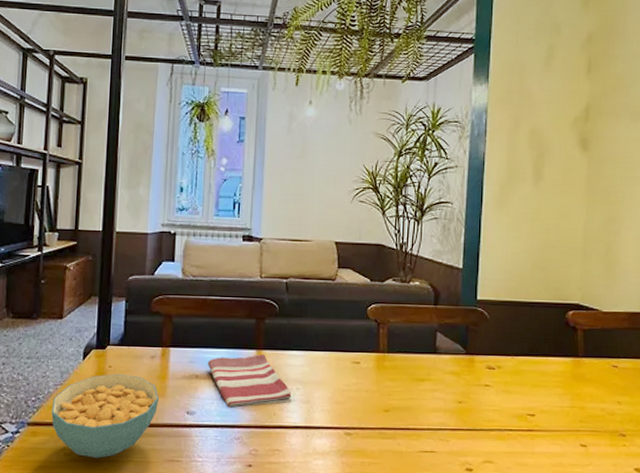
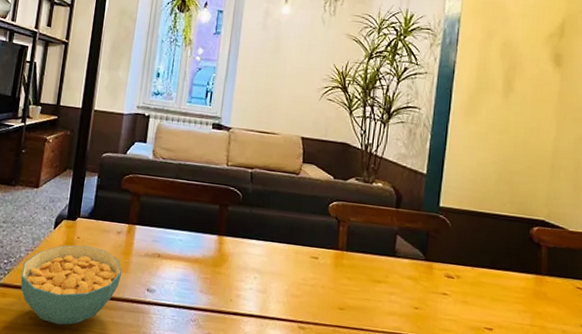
dish towel: present [207,353,292,408] -> none [170,239,249,291]

